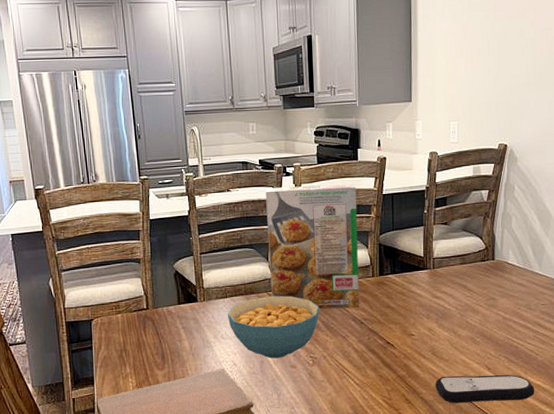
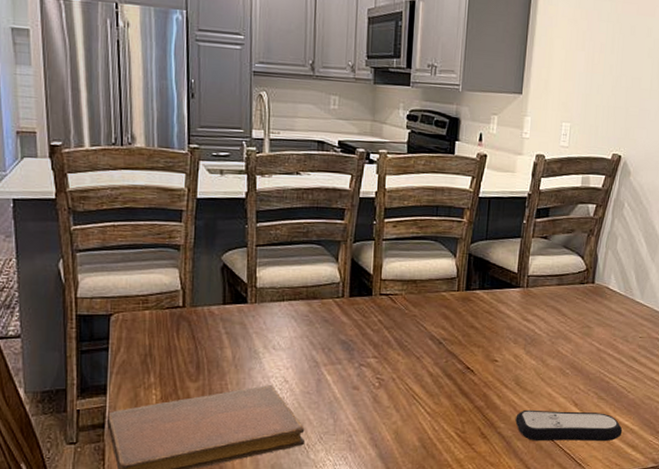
cereal bowl: present [227,295,320,359] -> none [282,303,393,377]
cereal box: present [266,184,360,309] -> none [337,175,450,326]

